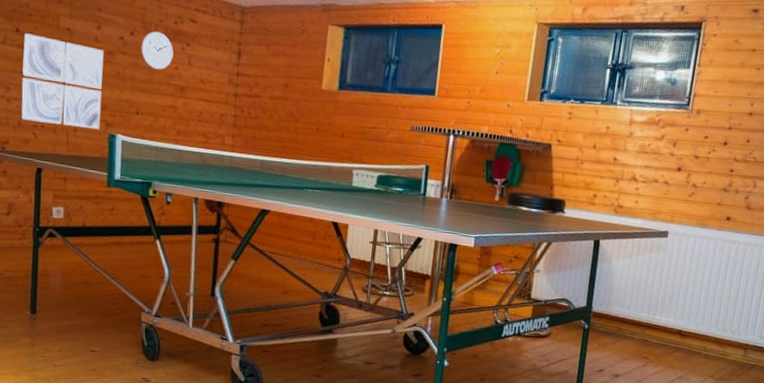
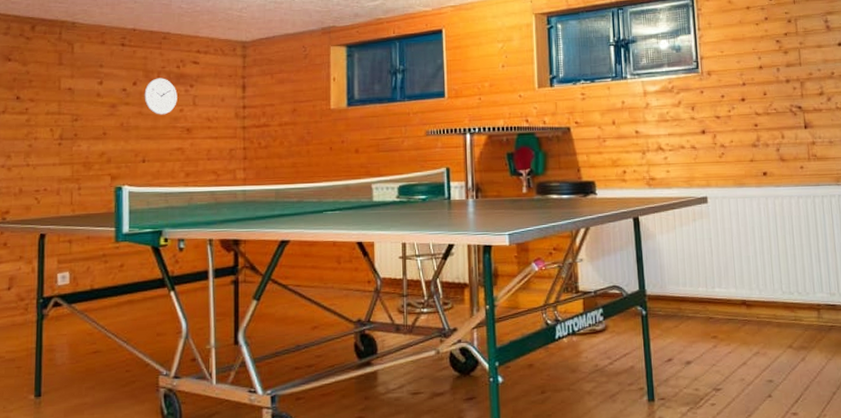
wall art: present [20,33,104,130] -> none [21,99,107,187]

